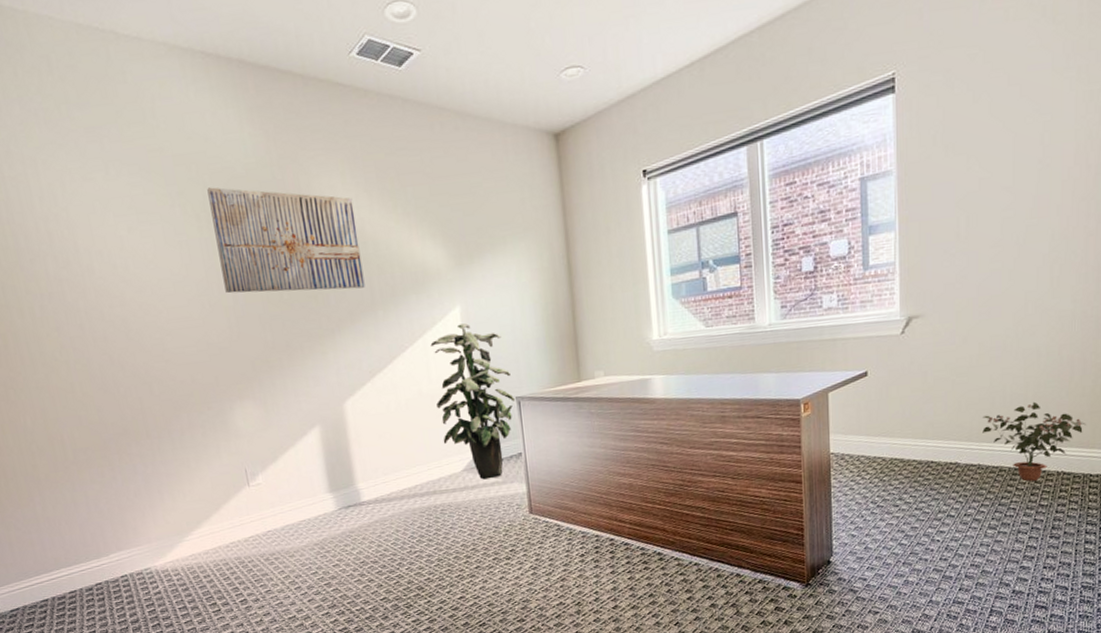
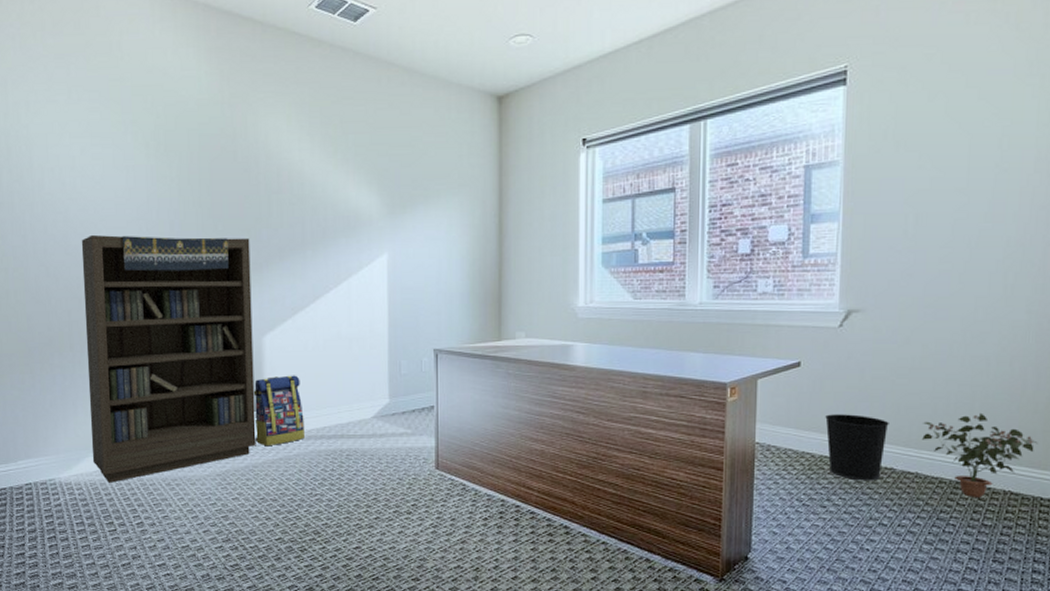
bookcase: none [142,304,350,565] -> present [81,234,256,483]
wall art: present [207,187,365,293] -> none [159,118,297,227]
backpack: none [341,437,397,511] -> present [253,375,304,447]
indoor plant: present [430,323,515,480] -> none [354,271,432,429]
wastebasket: none [893,416,952,478] -> present [825,414,889,481]

